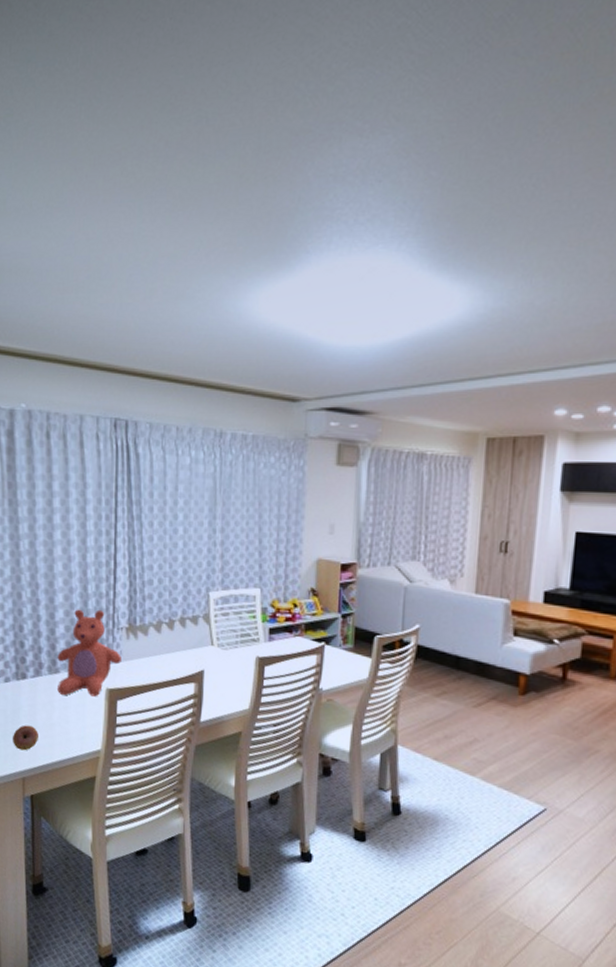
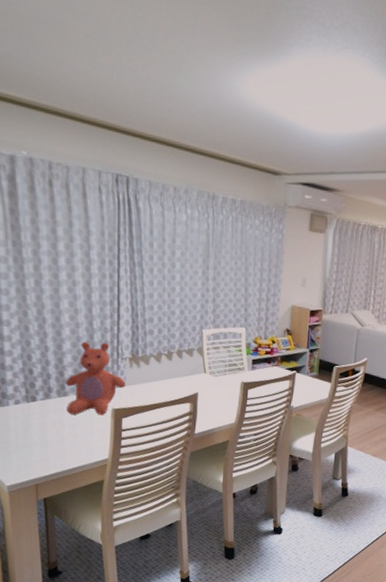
fruit: present [12,725,38,751] -> none [24,440,49,462]

